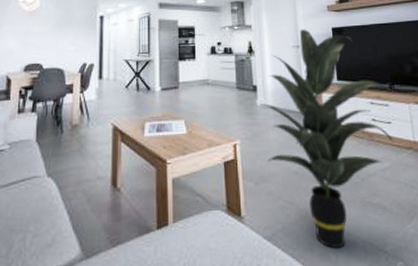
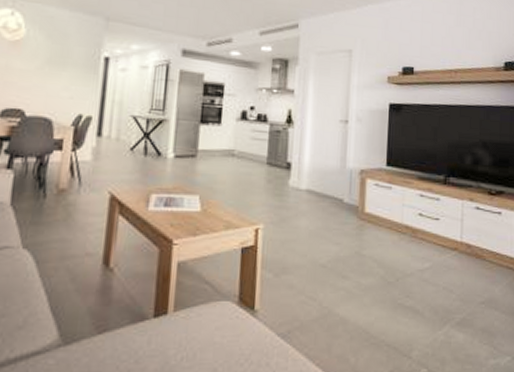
indoor plant: present [260,29,395,249] -> none [292,101,449,351]

